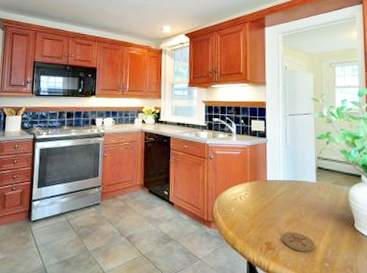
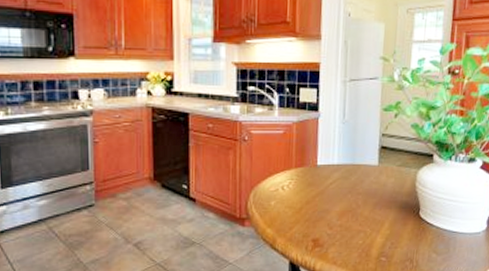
coaster: present [282,232,315,252] -> none [332,225,372,247]

